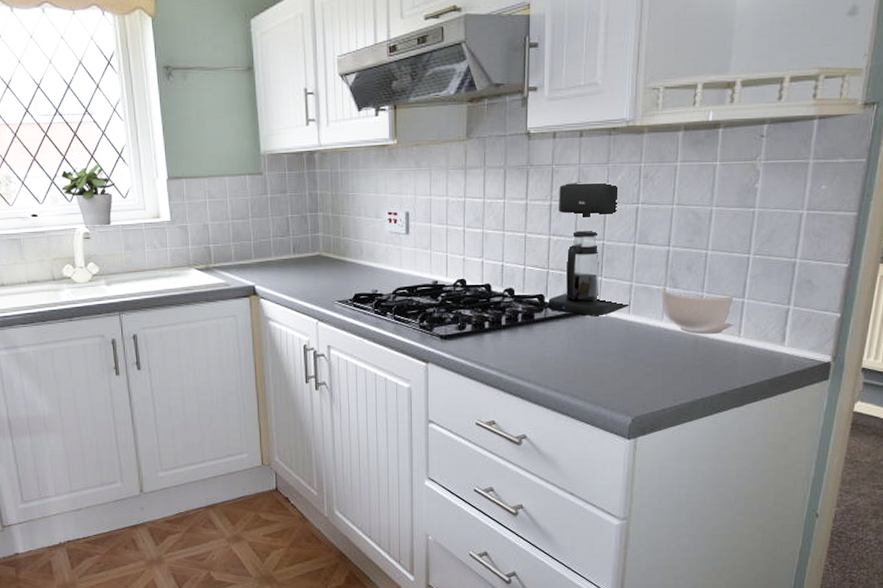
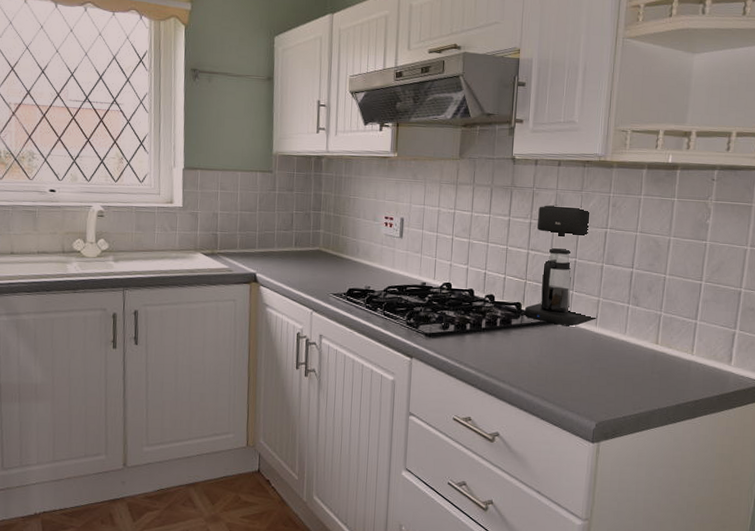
potted plant: present [61,163,116,227] -> none [81,148,135,207]
bowl: present [661,285,736,335] -> none [624,303,690,351]

